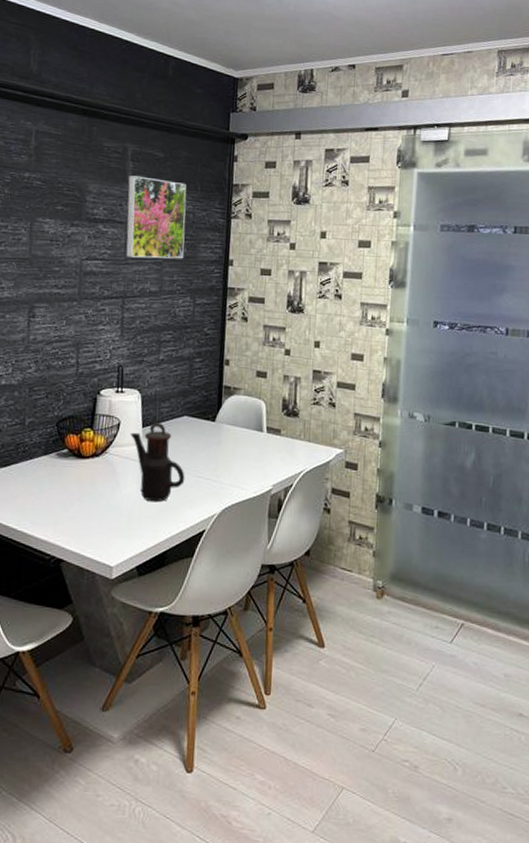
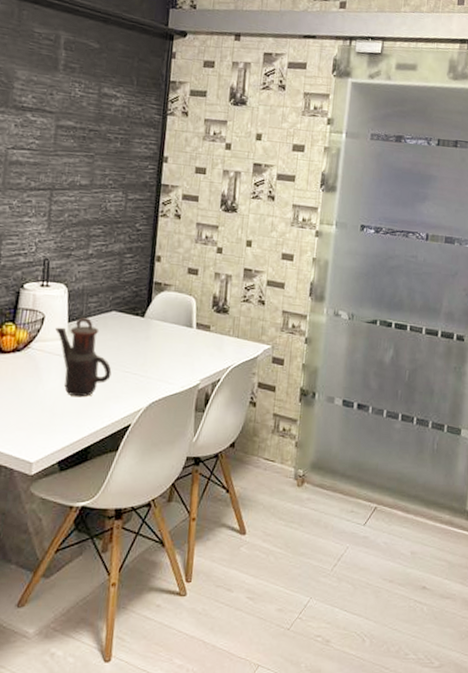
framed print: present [126,175,187,259] -> none [55,64,122,154]

